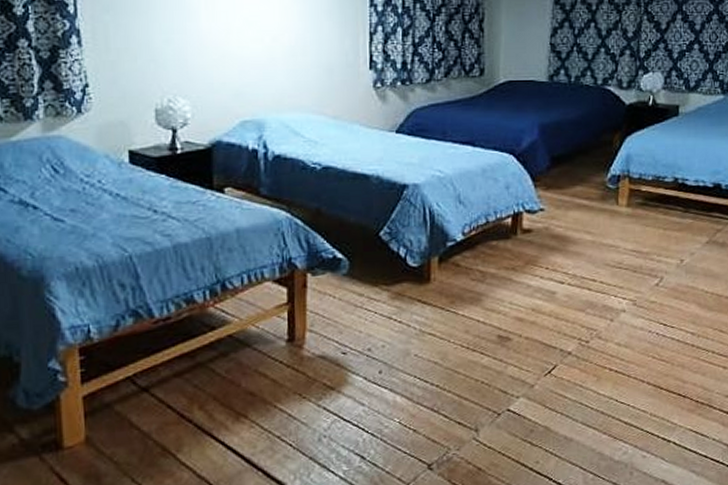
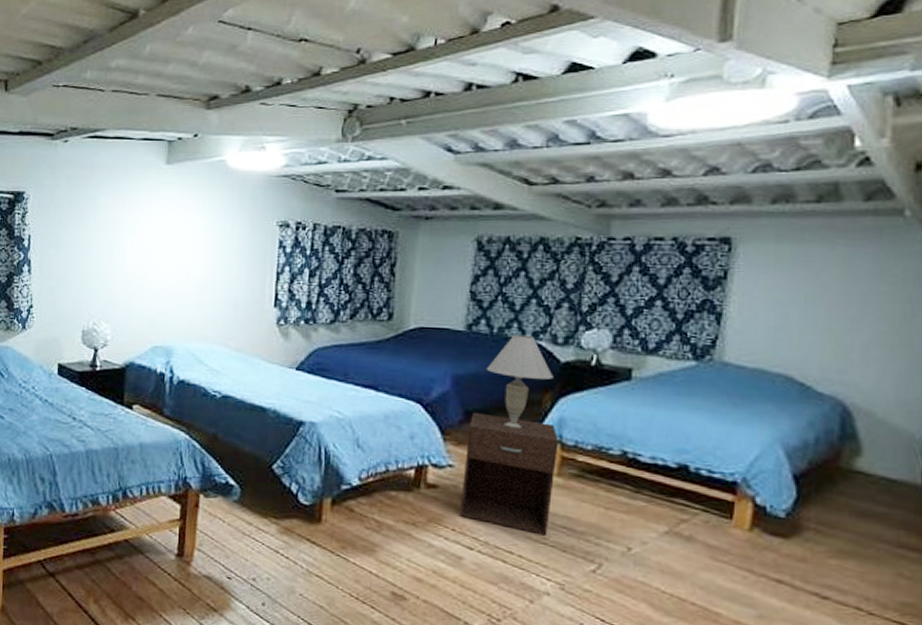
nightstand: none [551,157,627,261] -> present [459,412,559,536]
table lamp: none [567,82,621,169] -> present [486,334,554,429]

